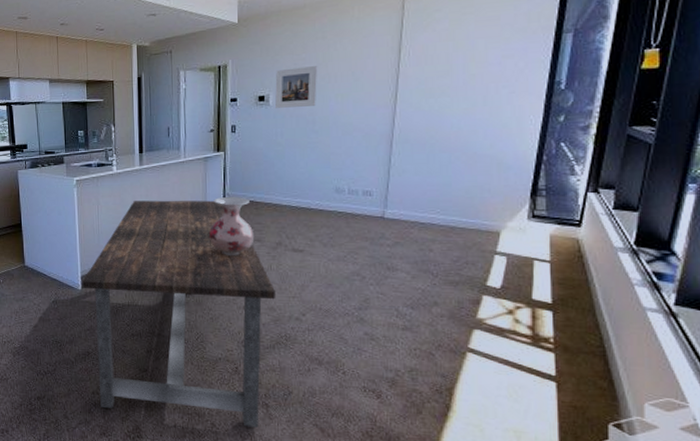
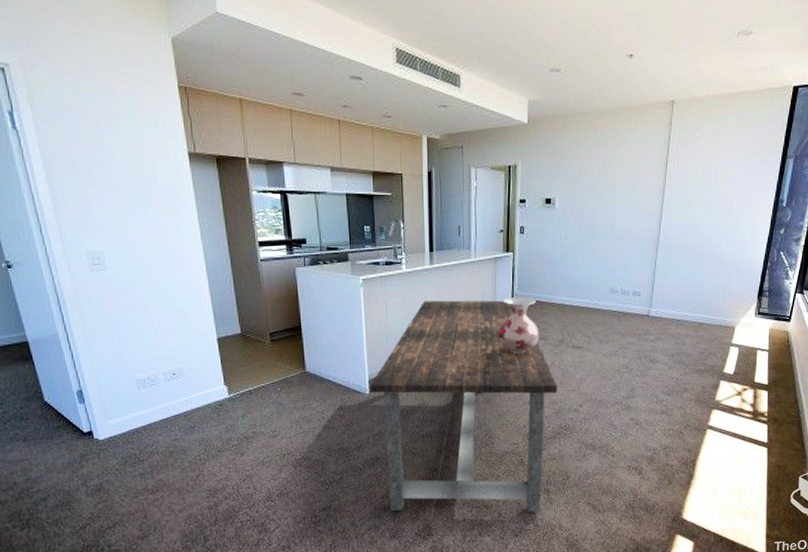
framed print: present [275,66,317,108] -> none [561,172,598,211]

